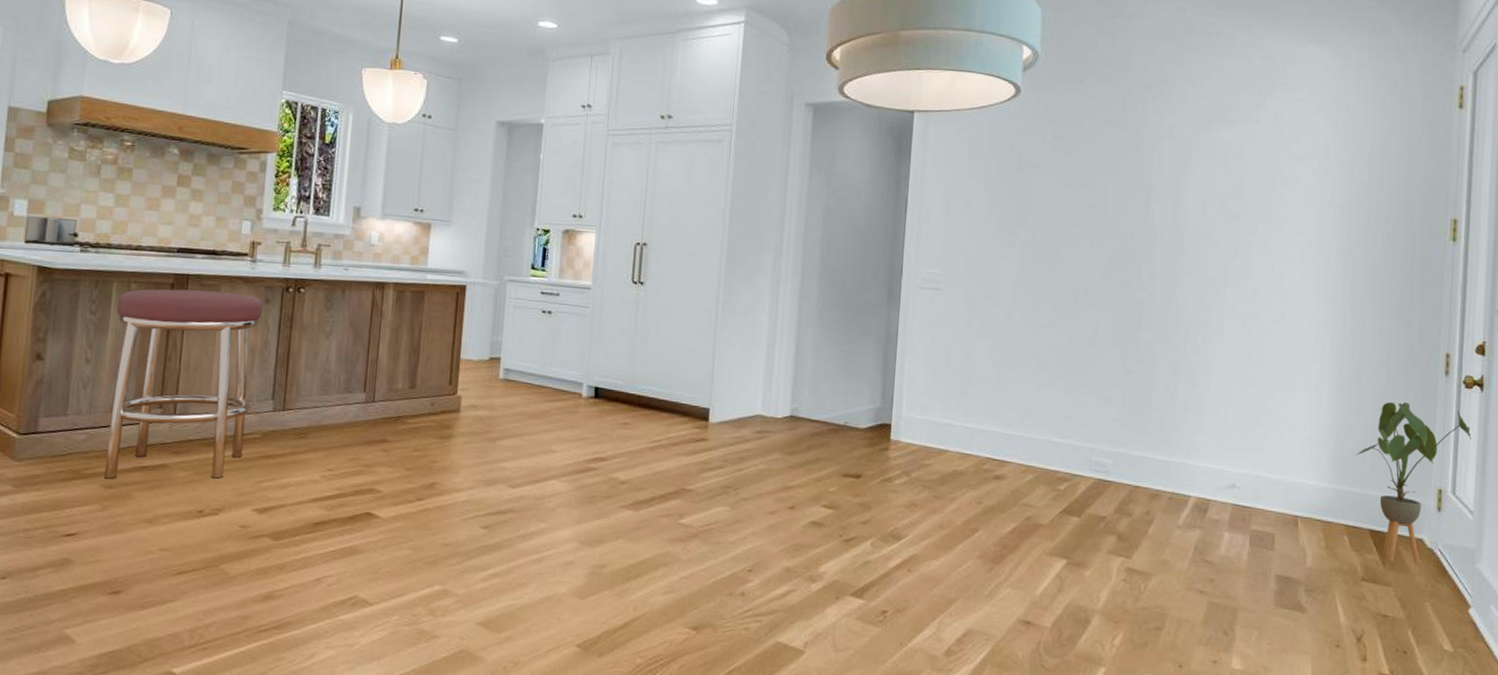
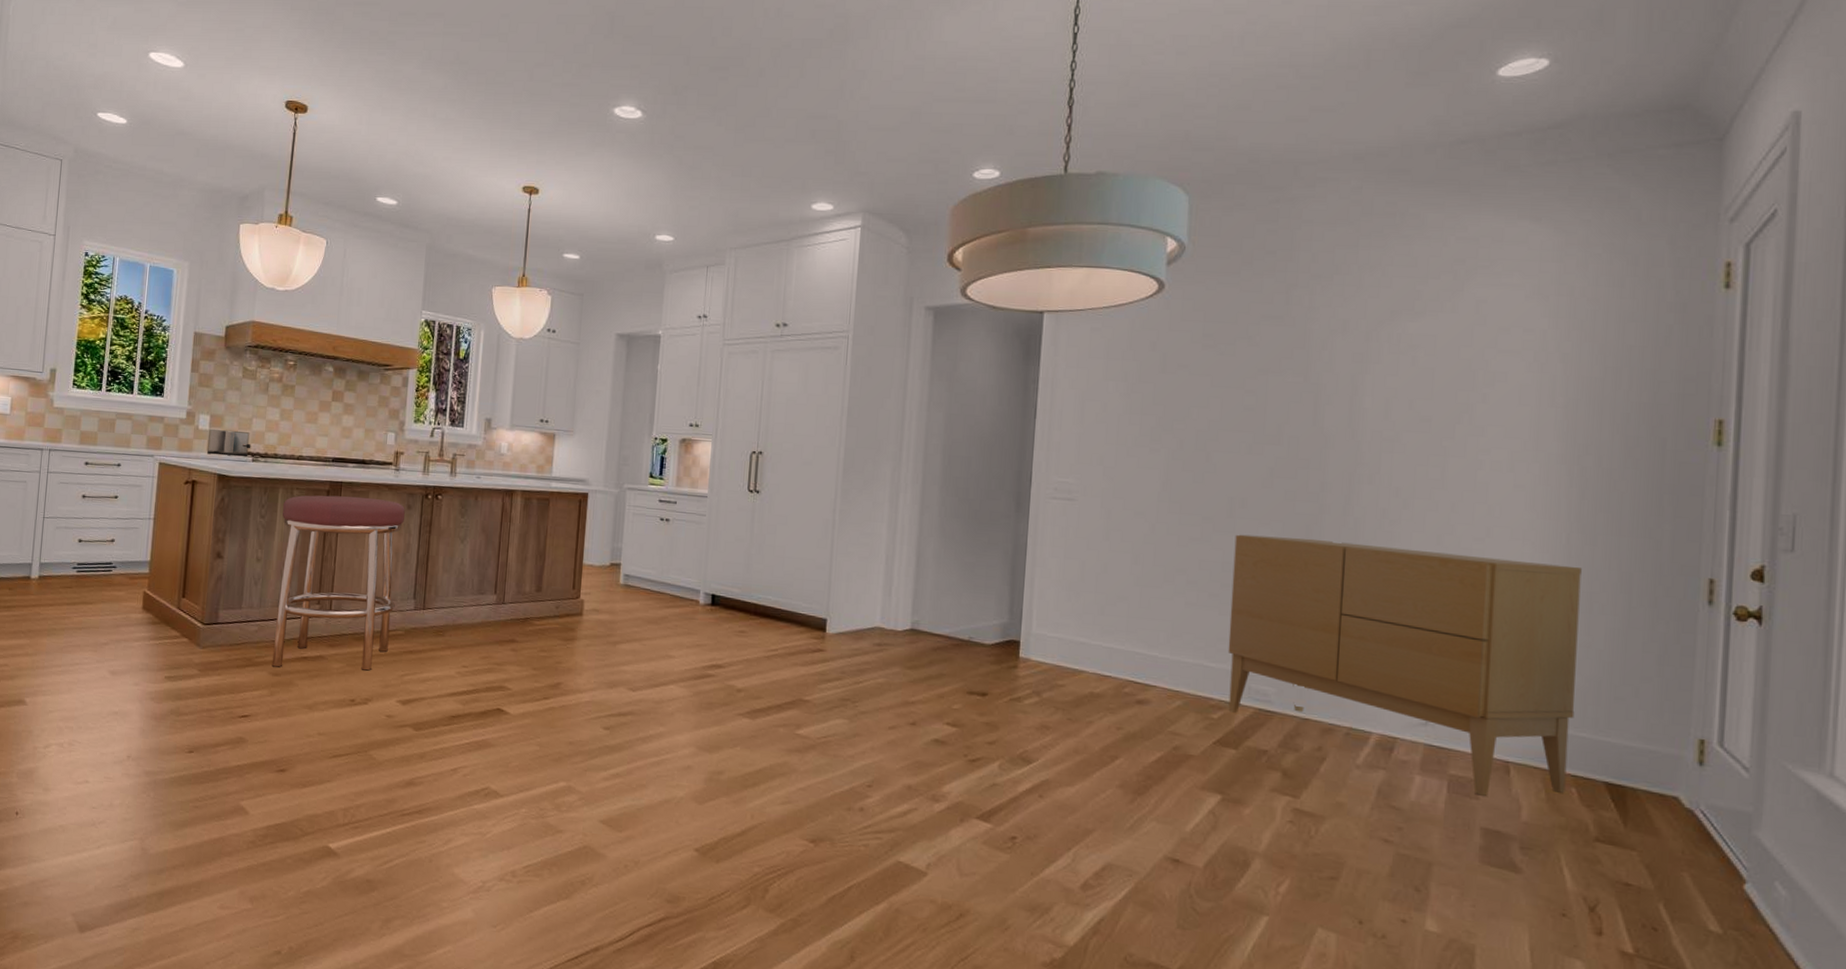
sideboard: none [1072,320,1353,547] -> present [1227,534,1582,796]
house plant: present [1354,402,1471,564] -> none [1584,634,1745,826]

